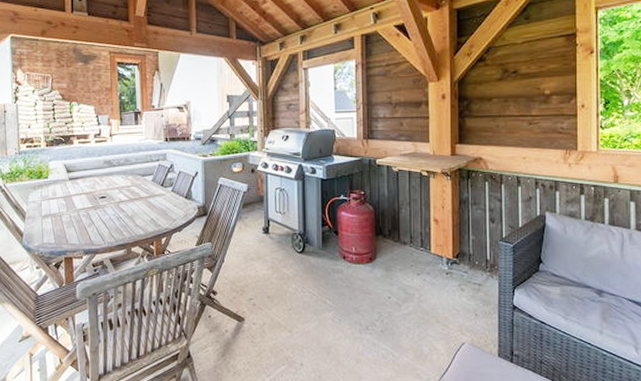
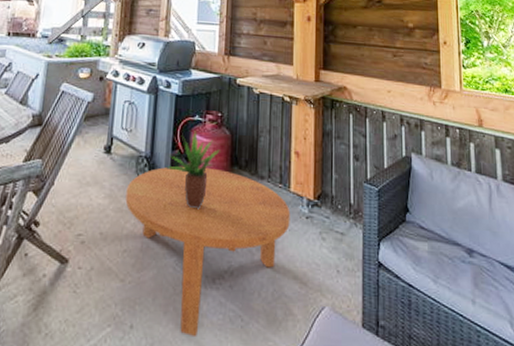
coffee table: none [286,238,432,370] -> present [125,165,291,338]
potted plant: none [318,208,366,273] -> present [166,130,221,209]

